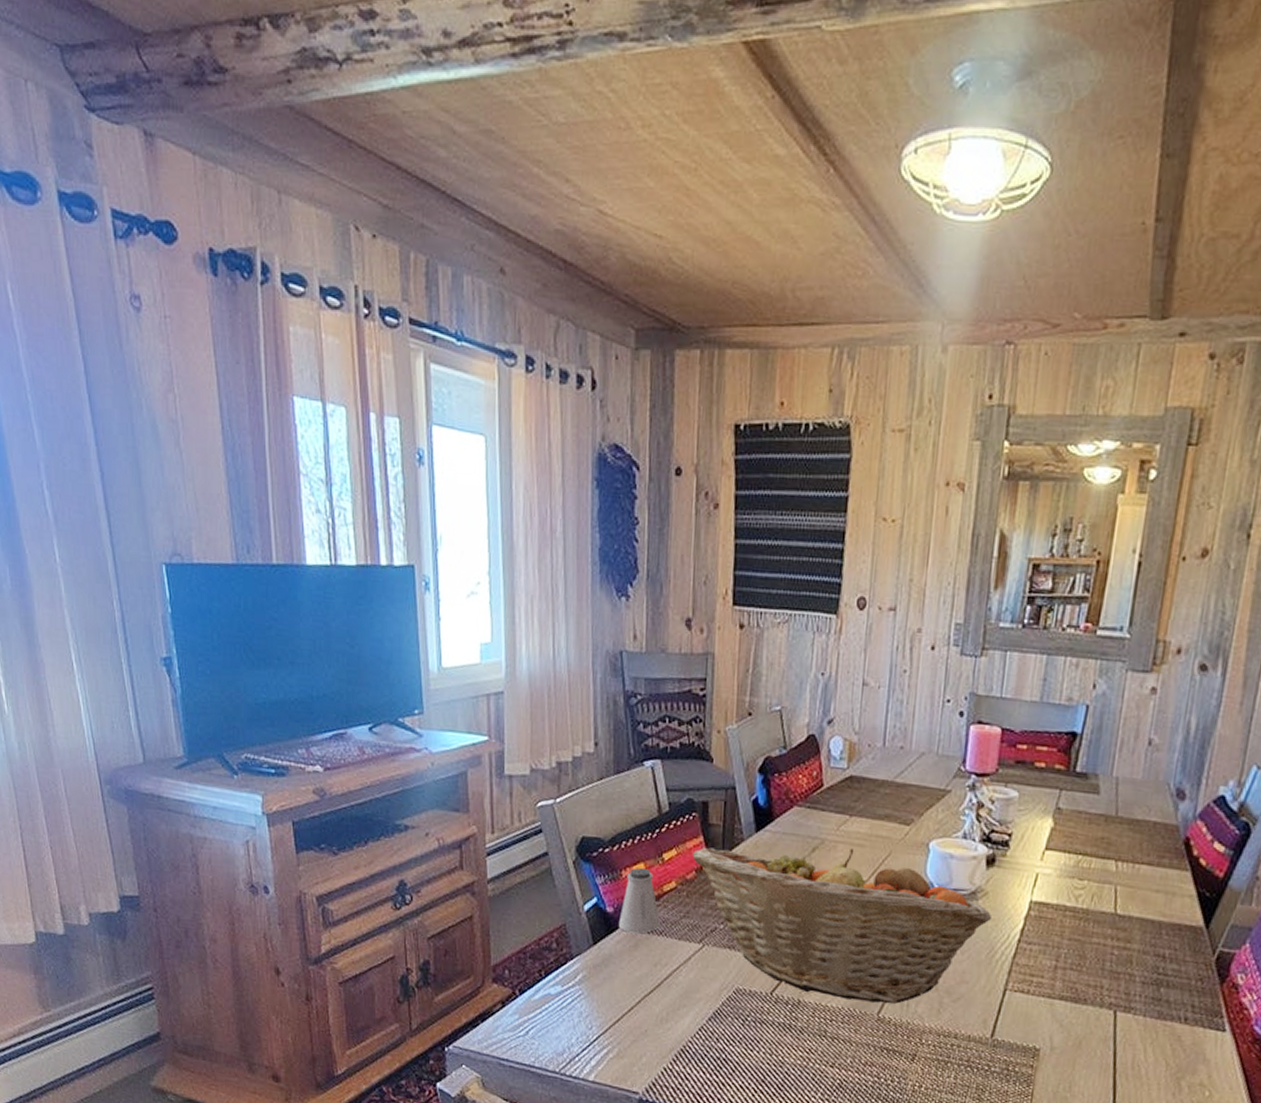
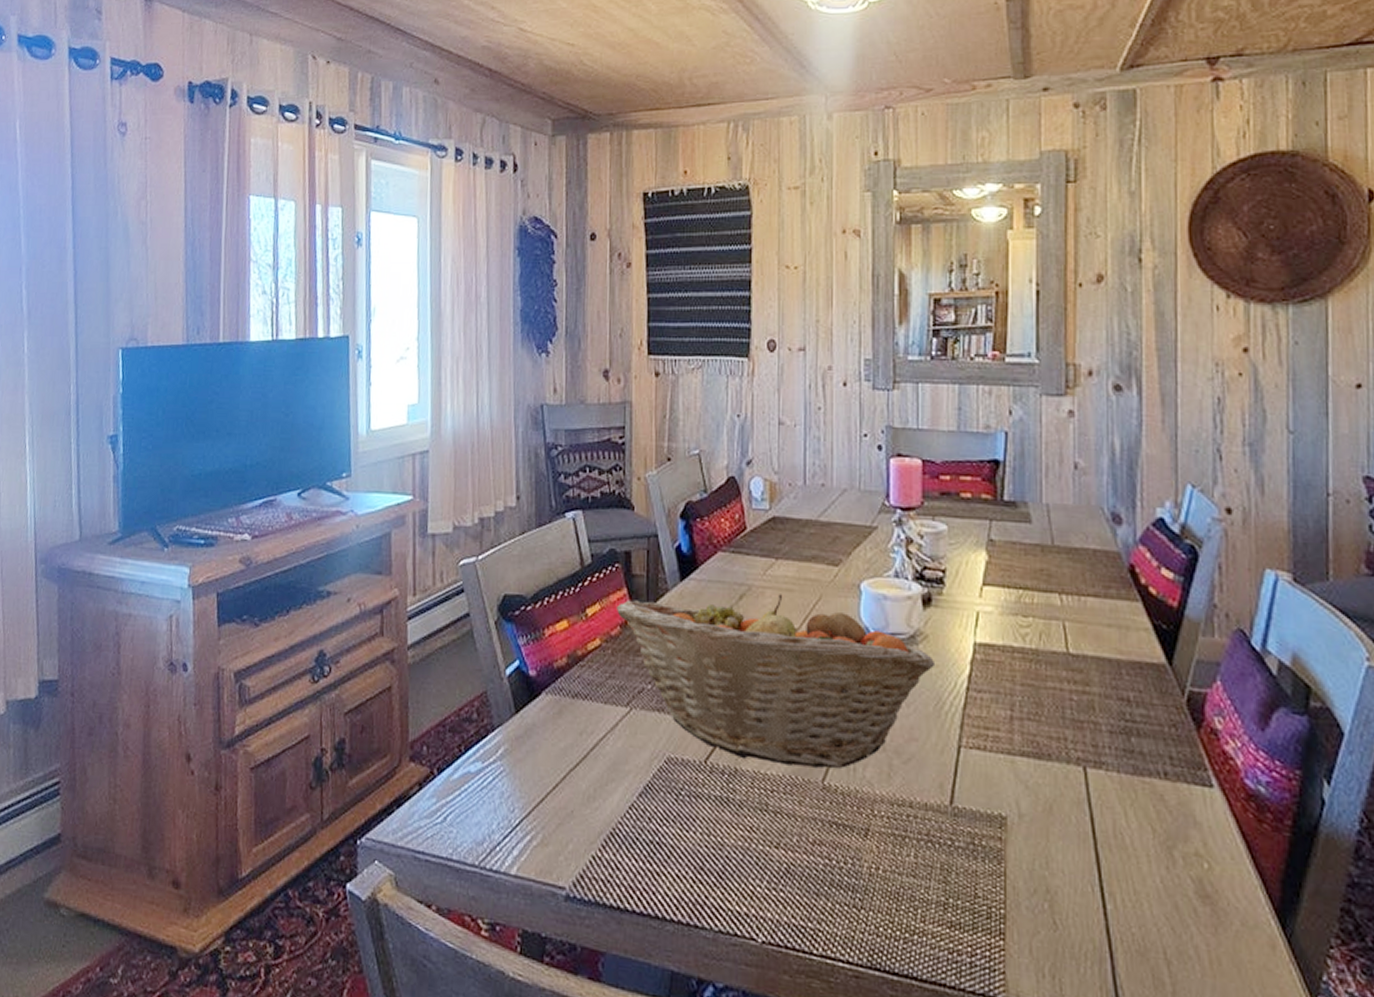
saltshaker: present [618,867,660,934] -> none [541,625,585,699]

